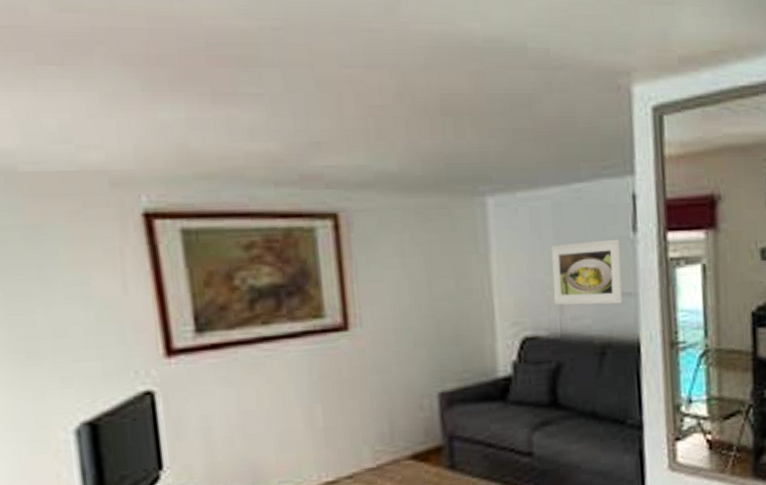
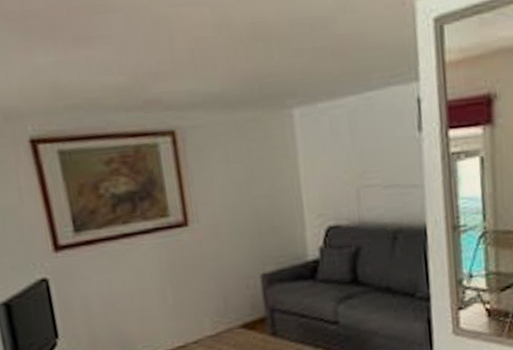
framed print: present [551,239,623,306] -> none [348,138,411,198]

